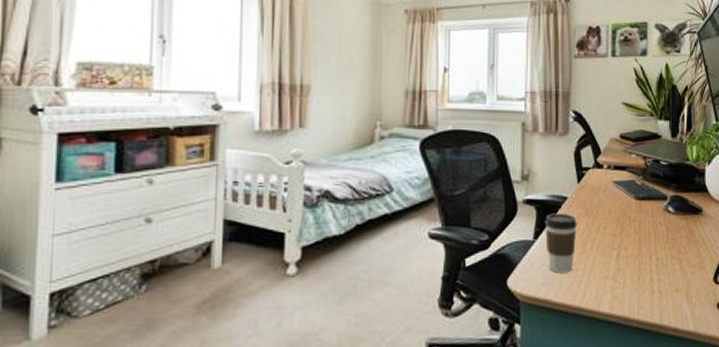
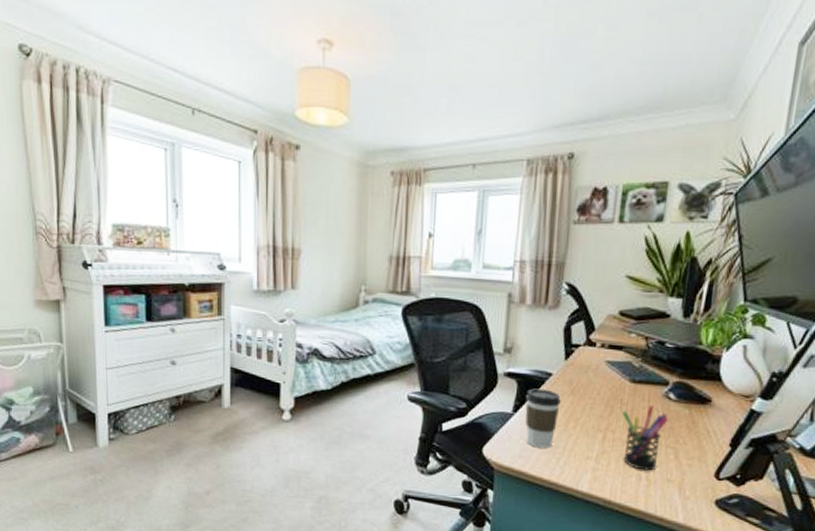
pen holder: none [632,219,671,284] -> present [622,404,669,471]

